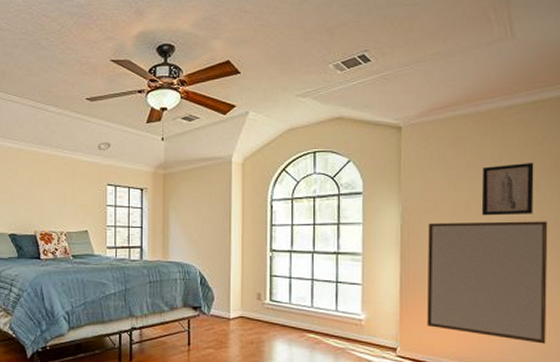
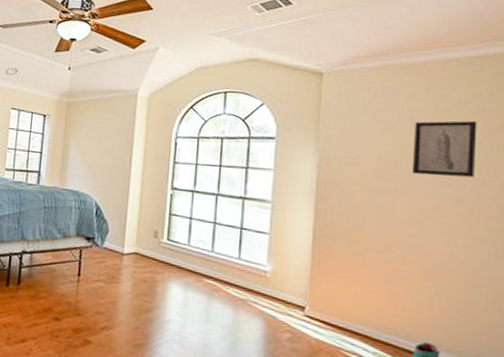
home mirror: present [427,221,548,344] -> none [341,176,493,325]

